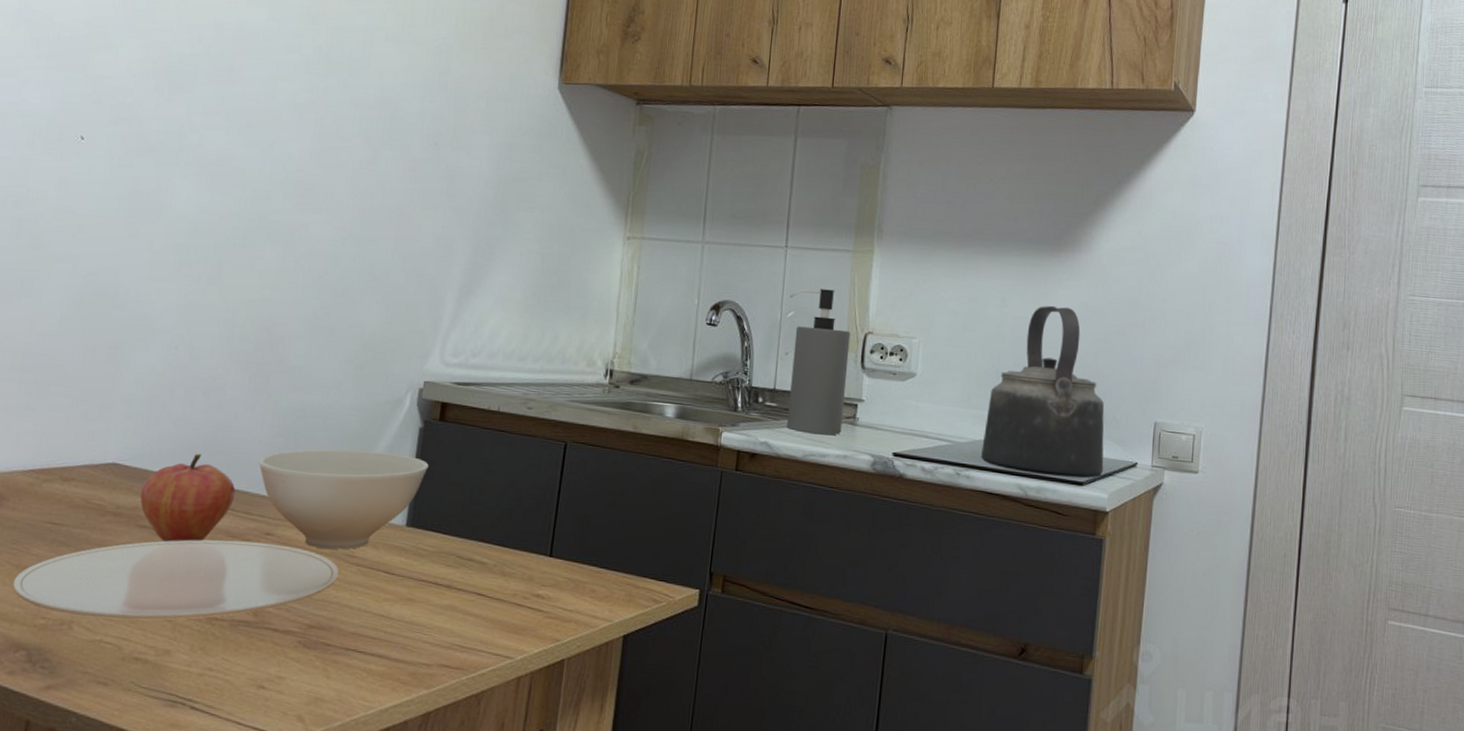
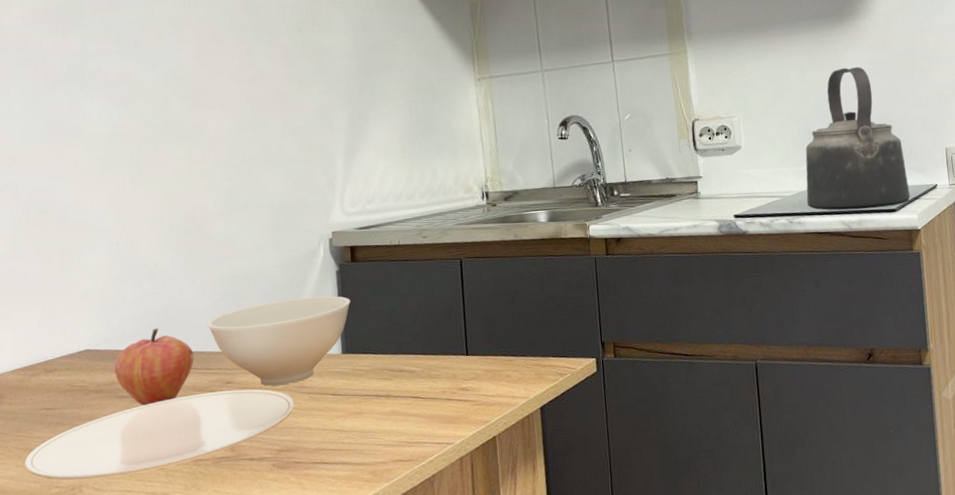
soap dispenser: present [786,289,851,435] -> none [623,90,688,213]

